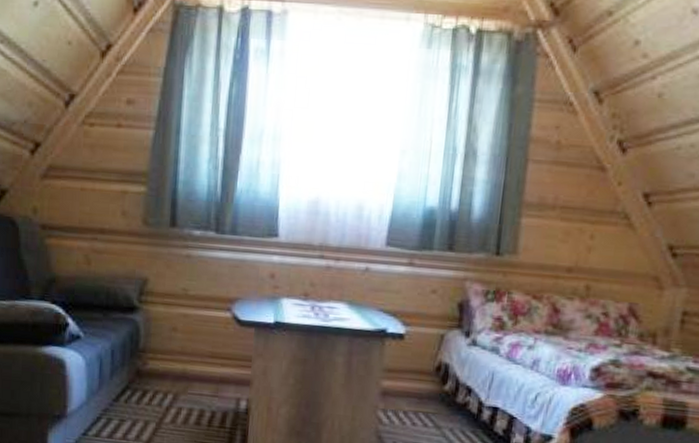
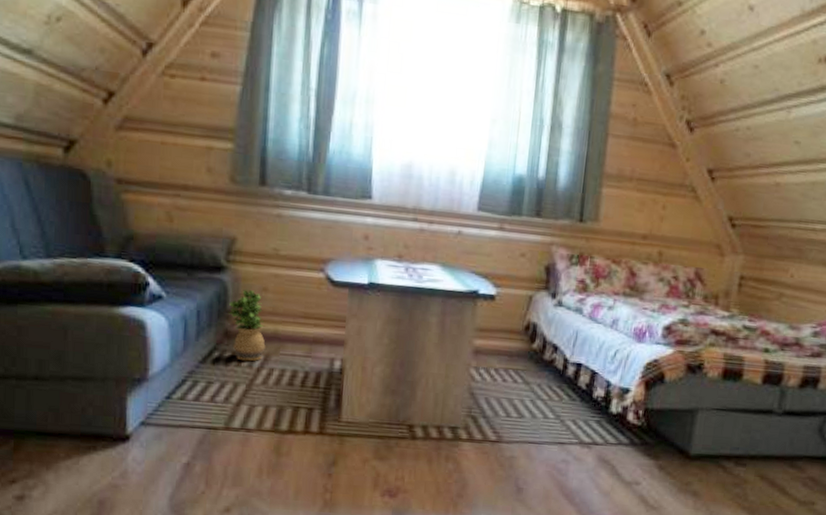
potted plant: none [140,329,175,400] -> present [229,289,266,362]

